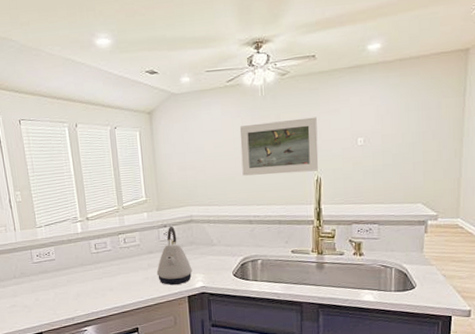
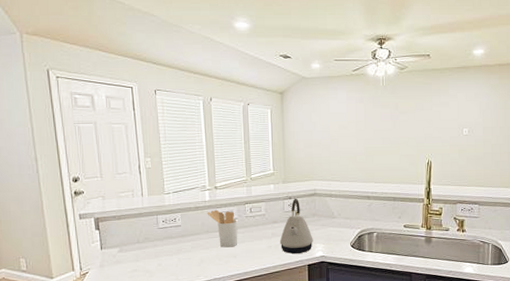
utensil holder: none [80,241,114,281] -> present [207,209,239,248]
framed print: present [239,117,319,176] -> none [362,108,430,156]

